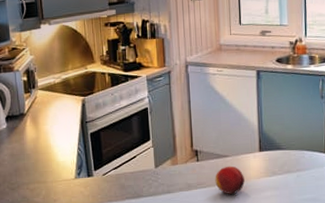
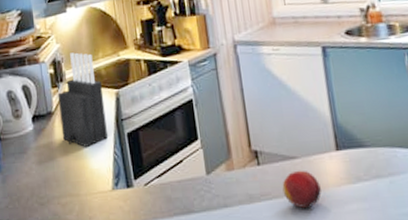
knife block: none [30,64,73,143] -> present [57,52,108,147]

